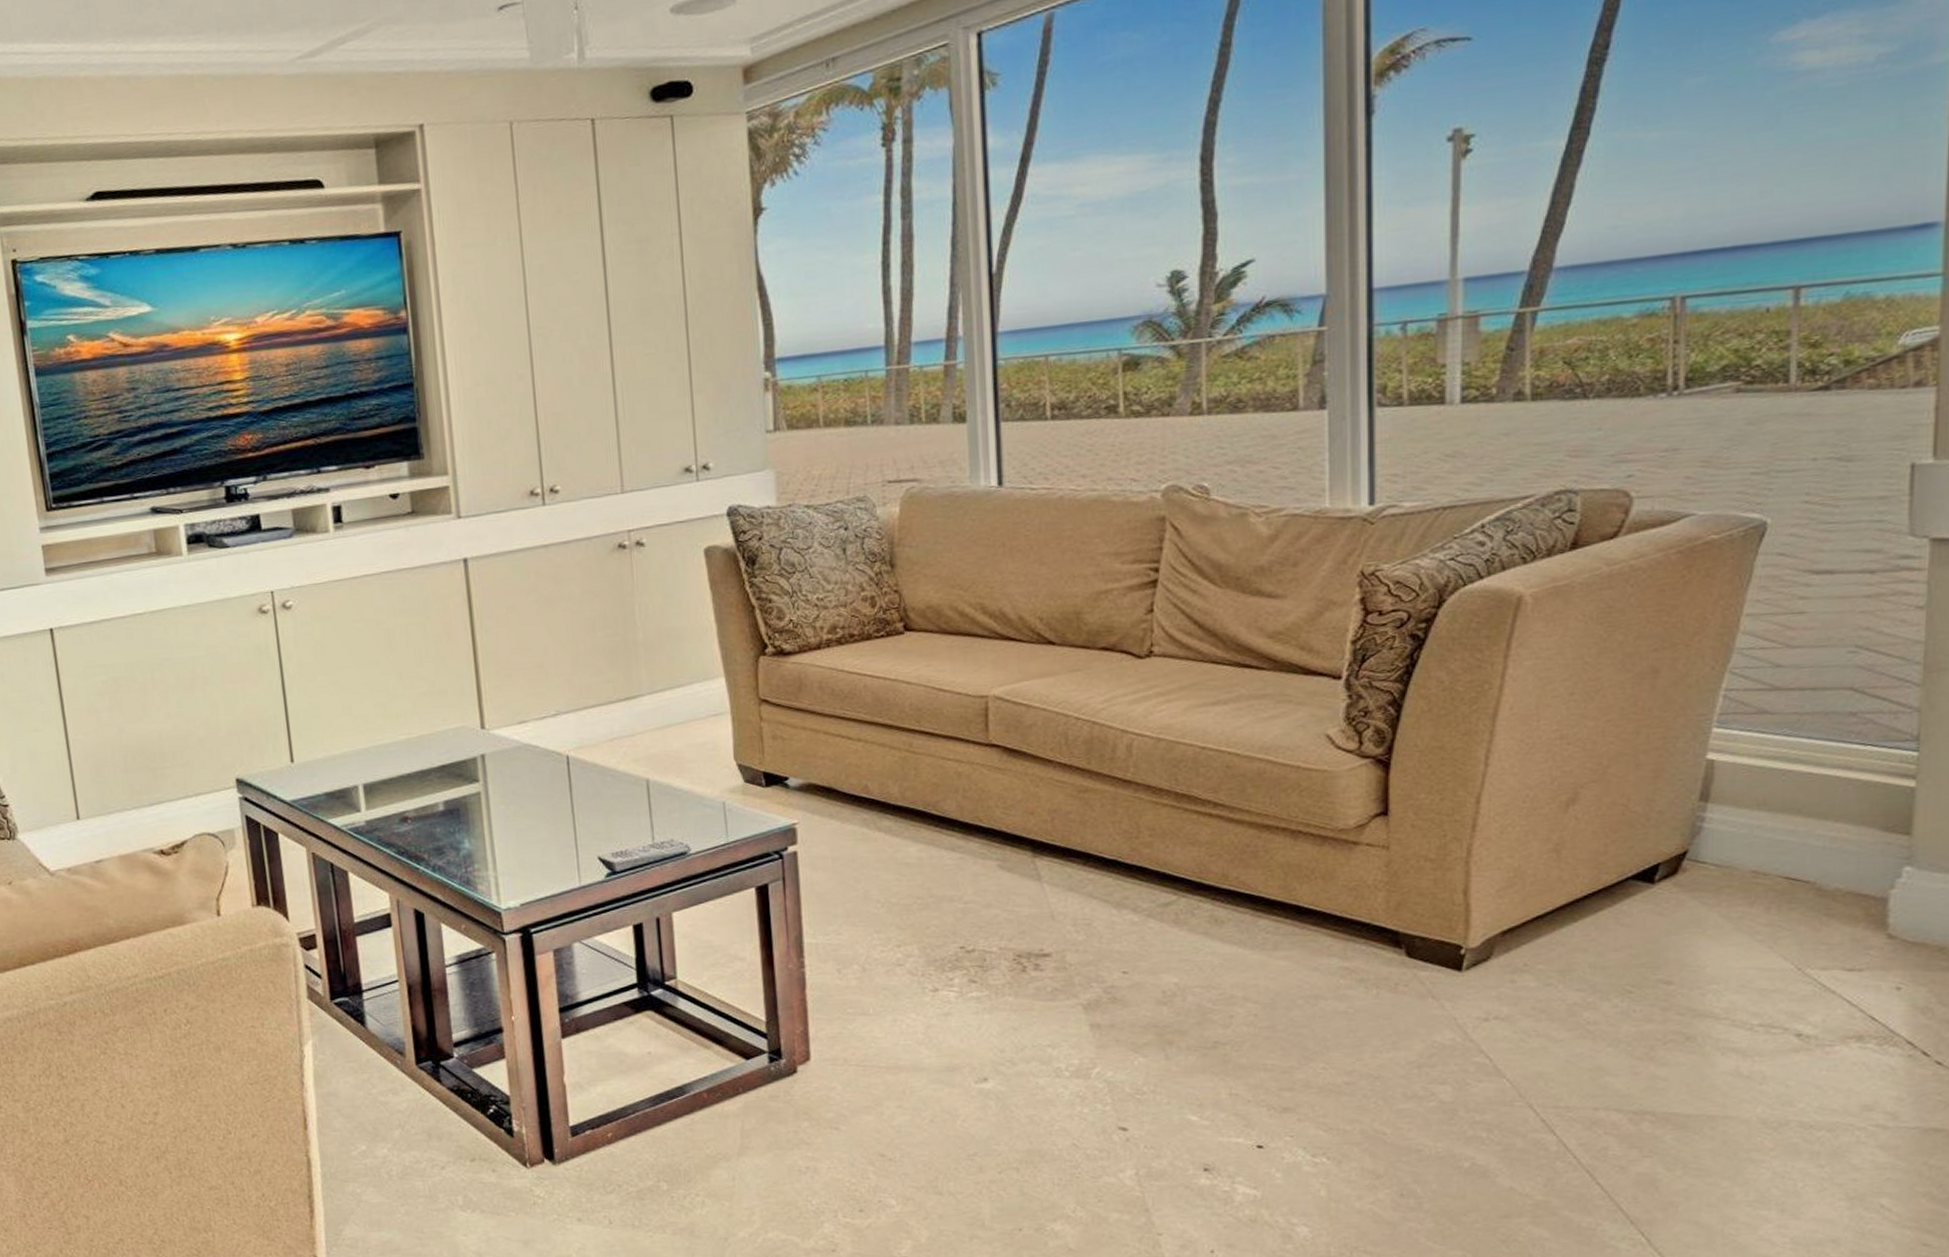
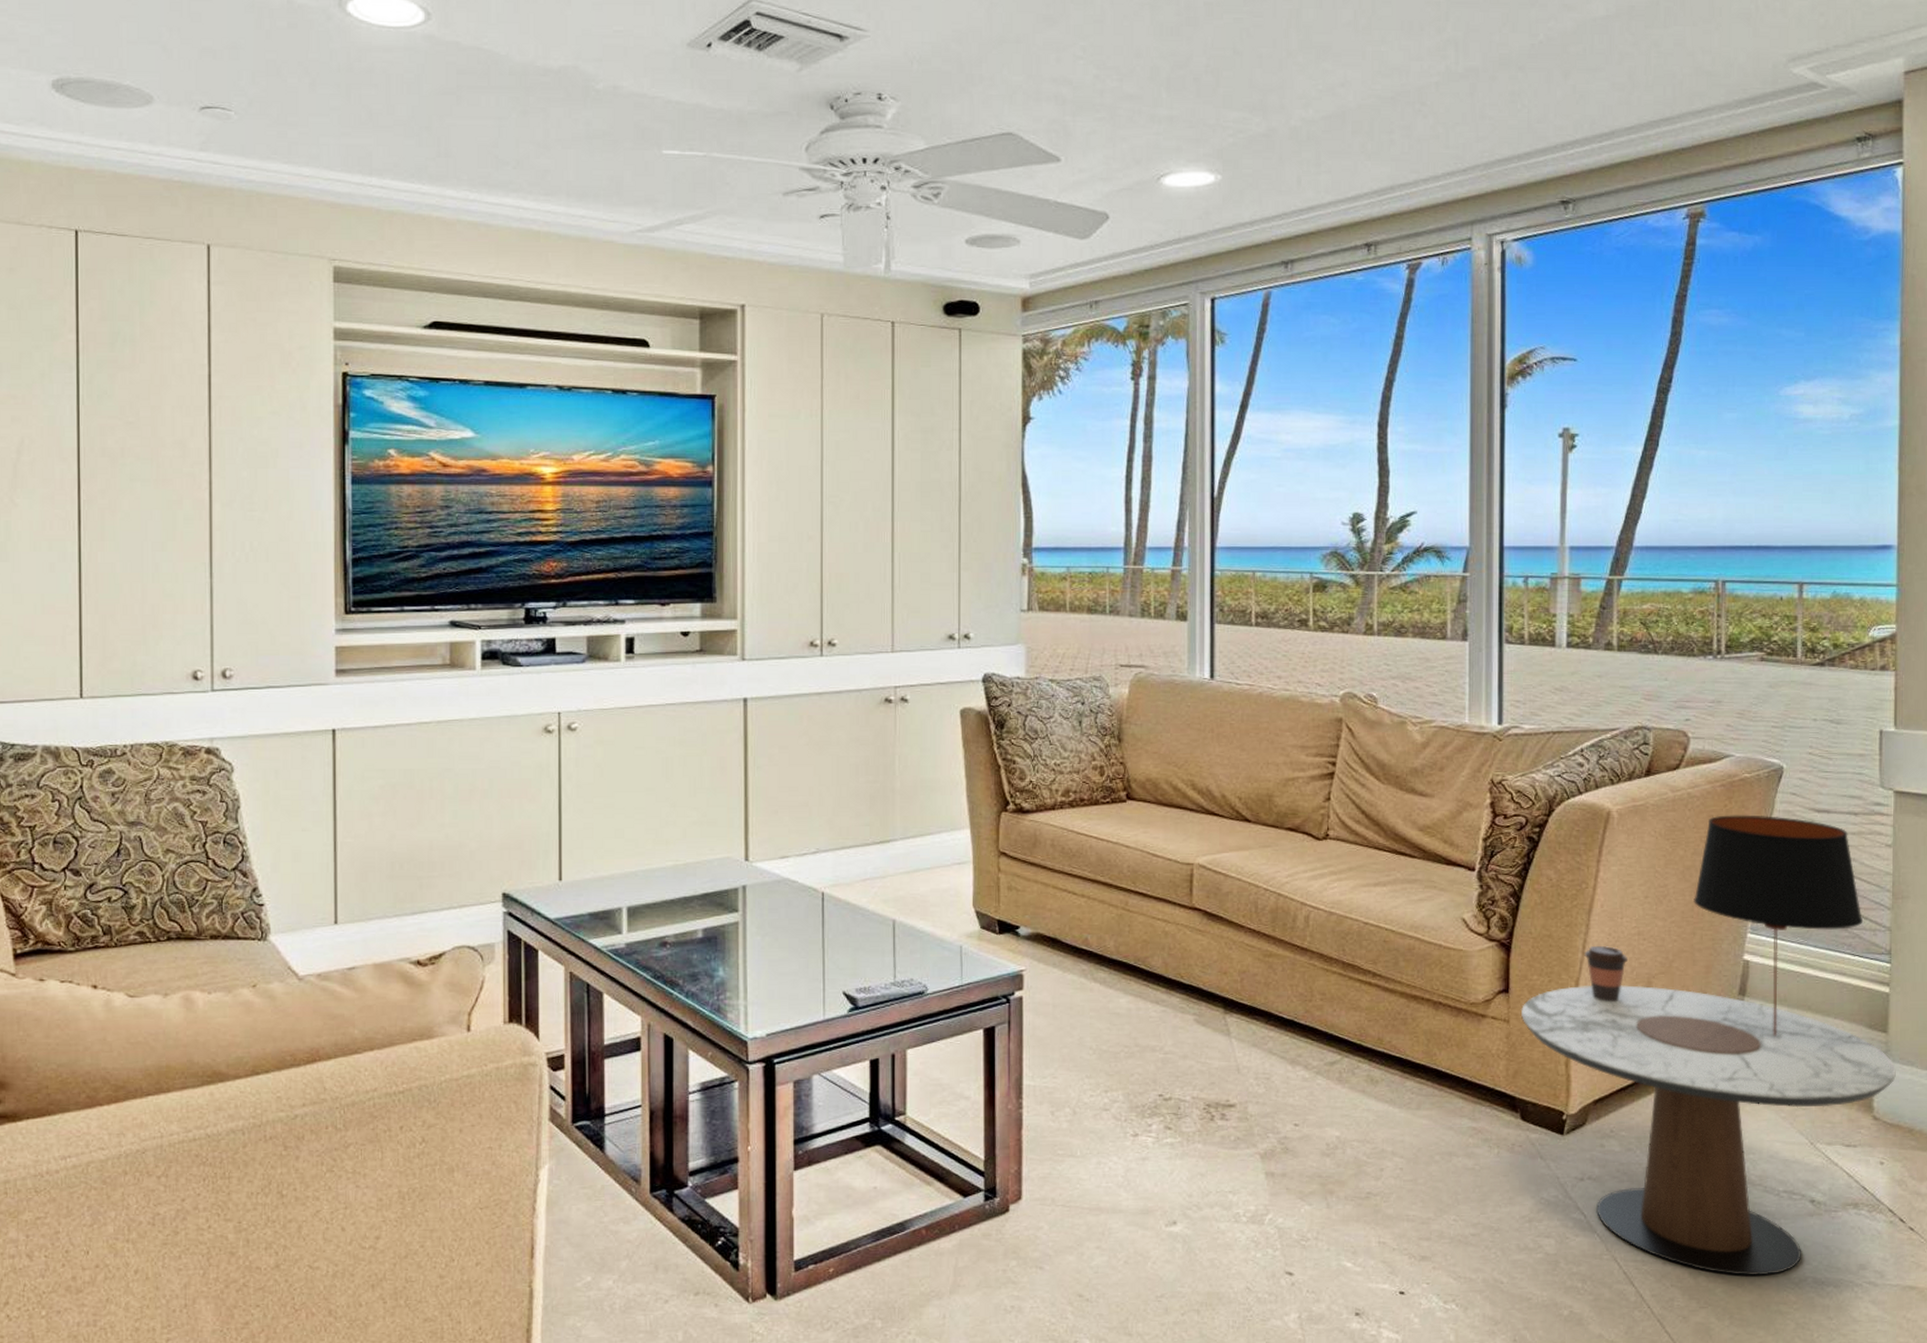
side table: none [1405,797,1922,1121] -> present [1521,985,1896,1275]
coffee cup: none [1488,754,1548,820] -> present [1584,945,1629,1003]
table lamp: none [1637,584,1880,847] -> present [1694,815,1864,1037]

